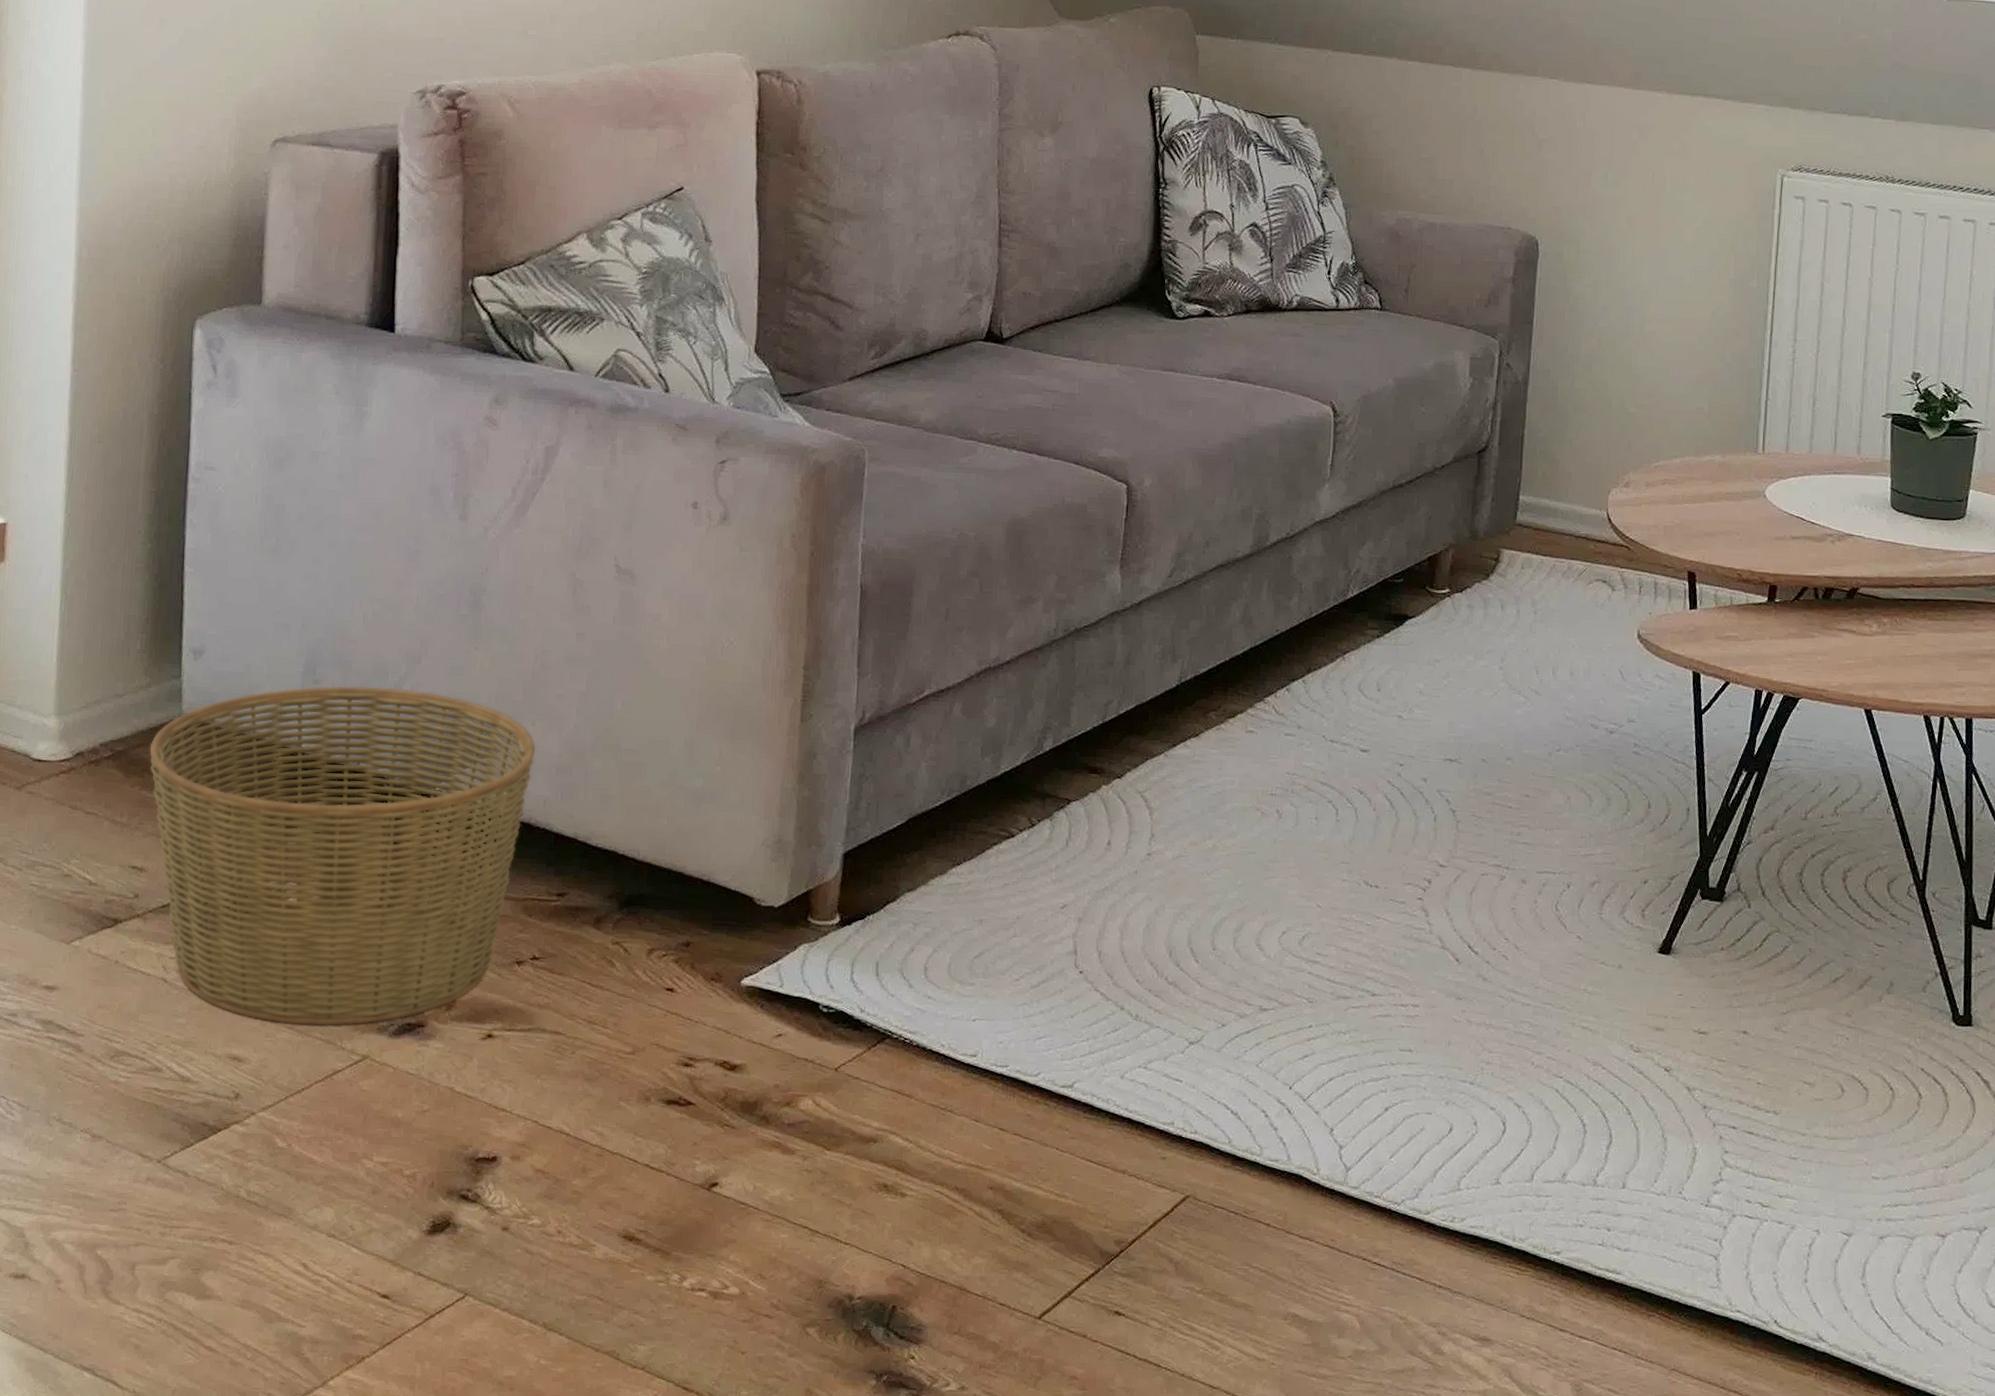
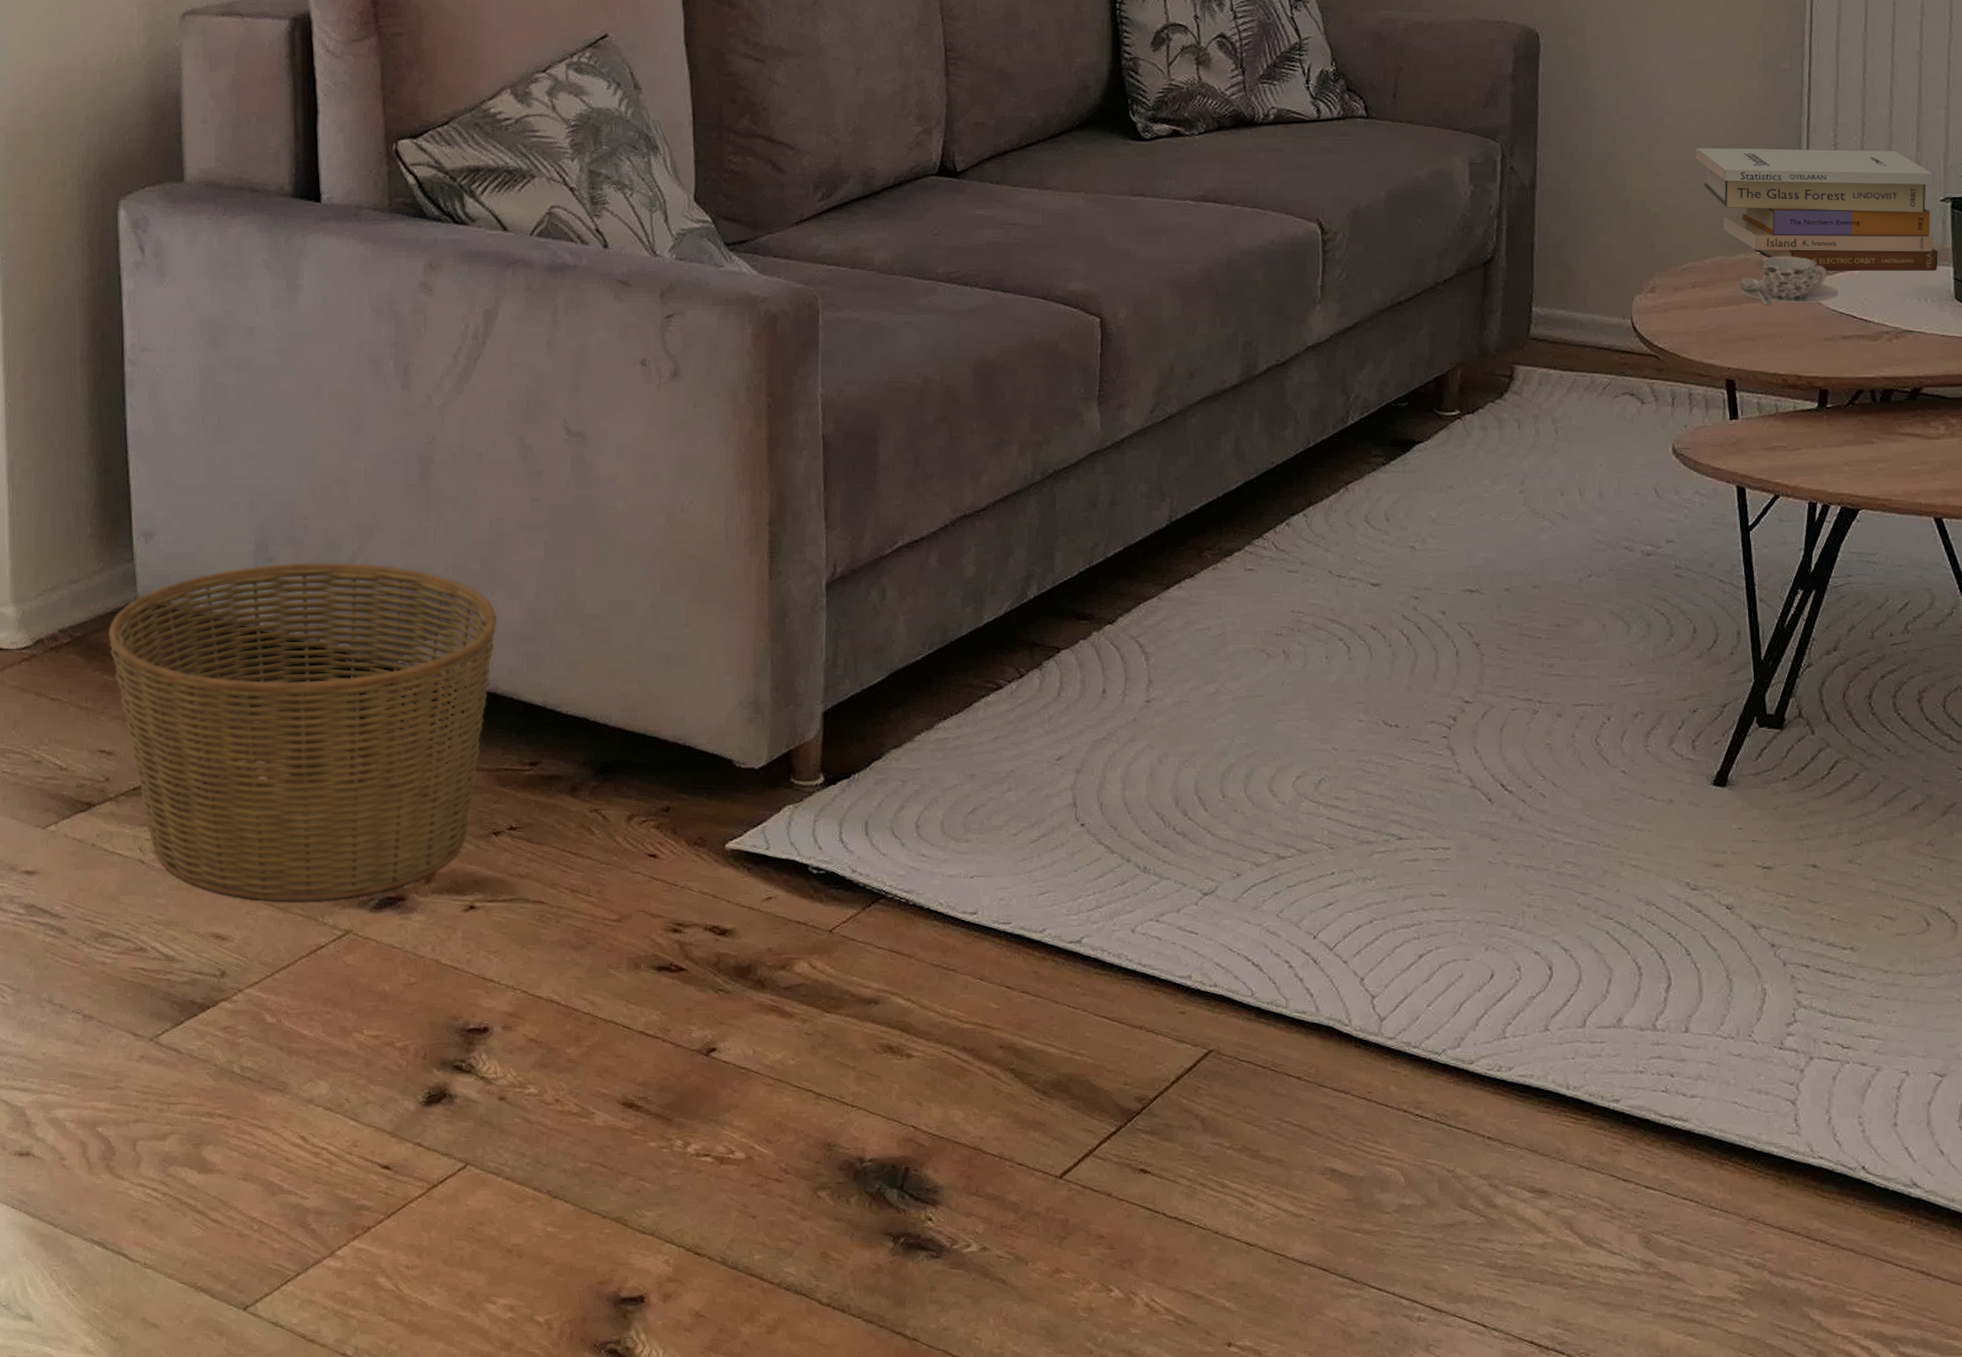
books: none [1671,355,1878,481] -> present [1696,148,1938,272]
teacup: none [1703,459,1790,504] -> present [1739,256,1838,305]

